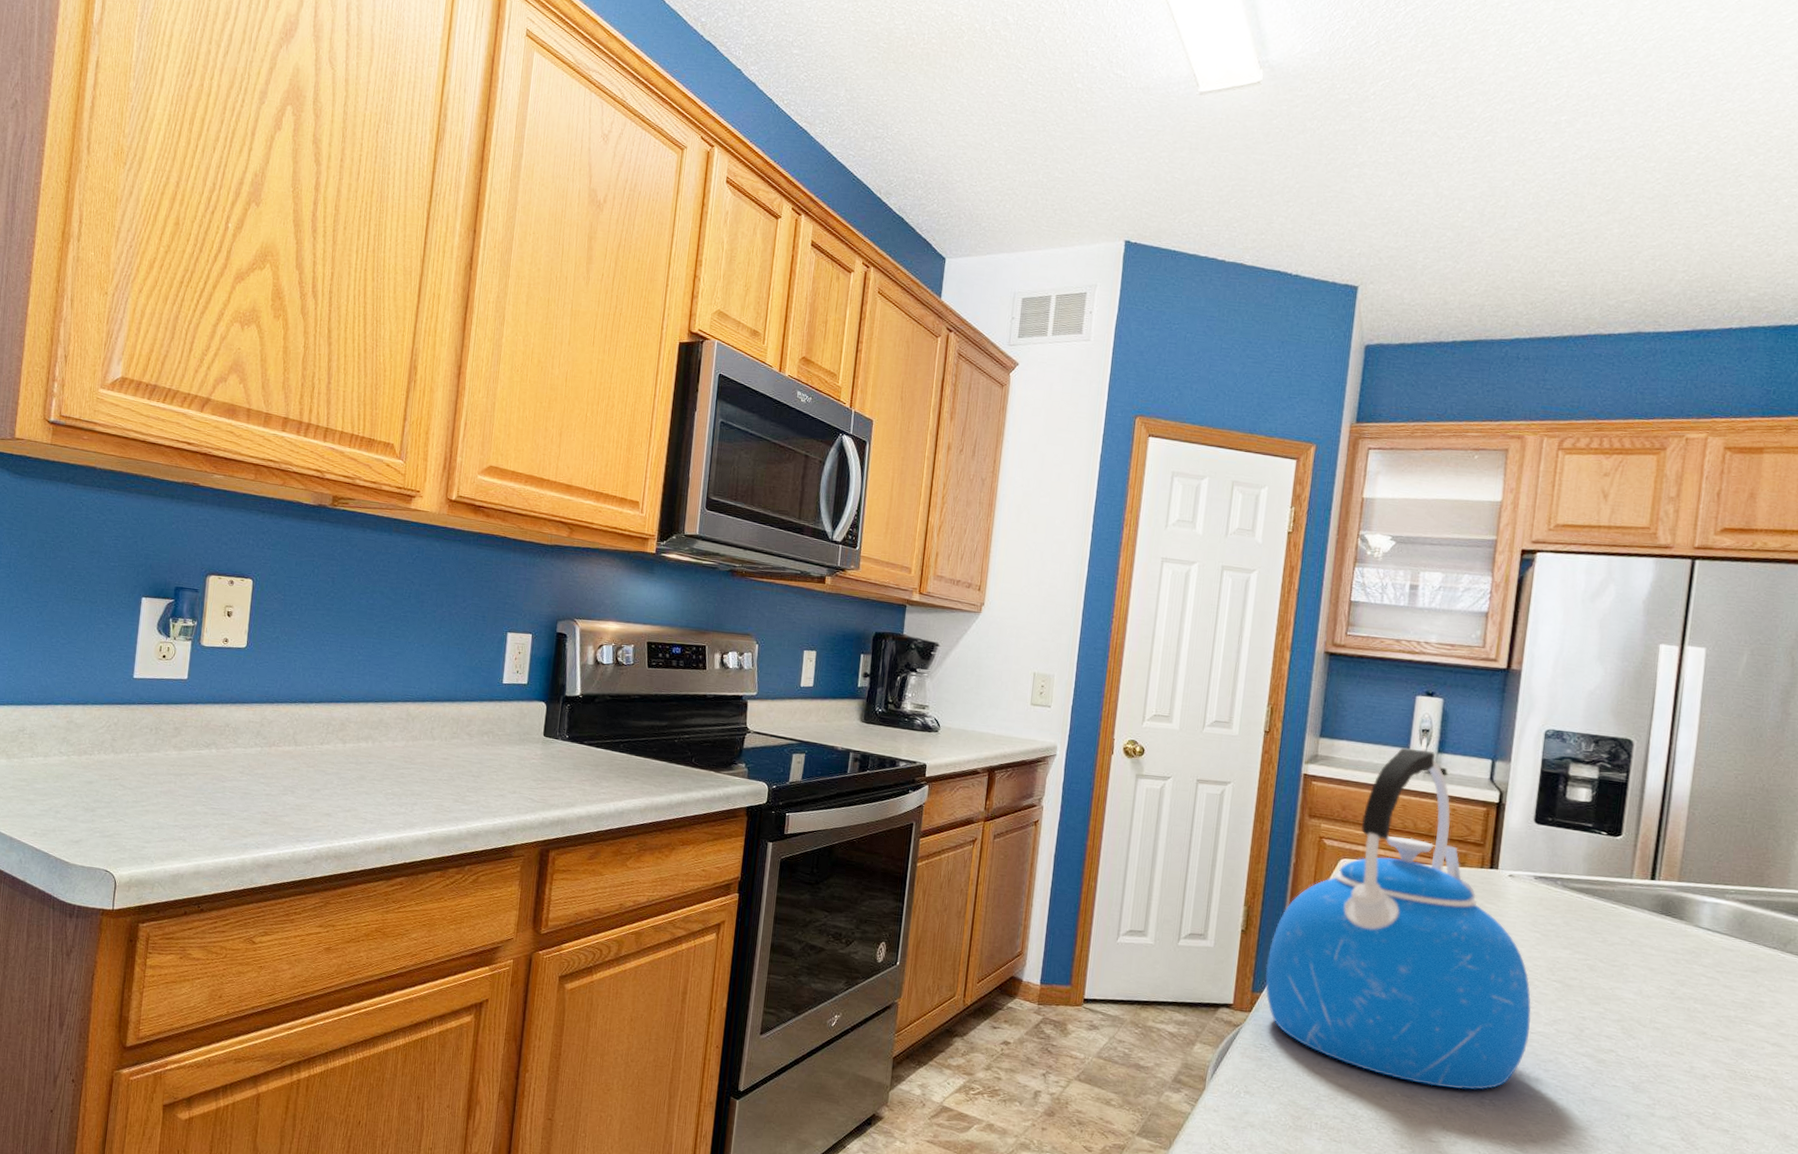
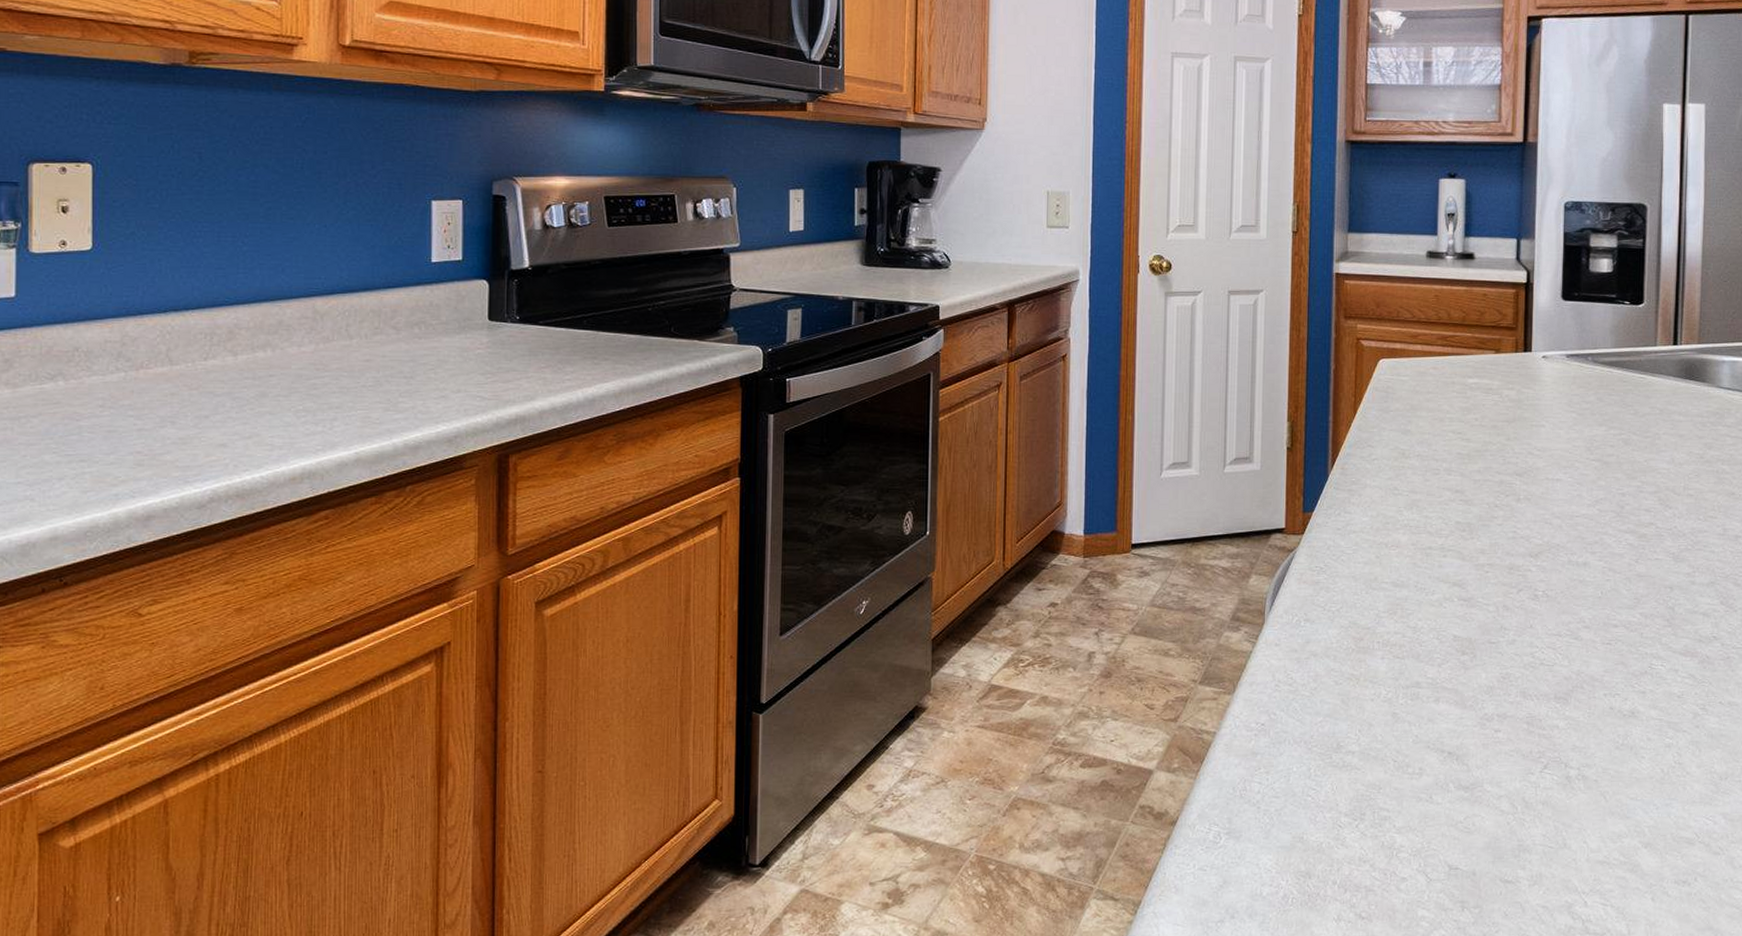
kettle: present [1265,747,1532,1090] -> none [1314,235,1574,586]

